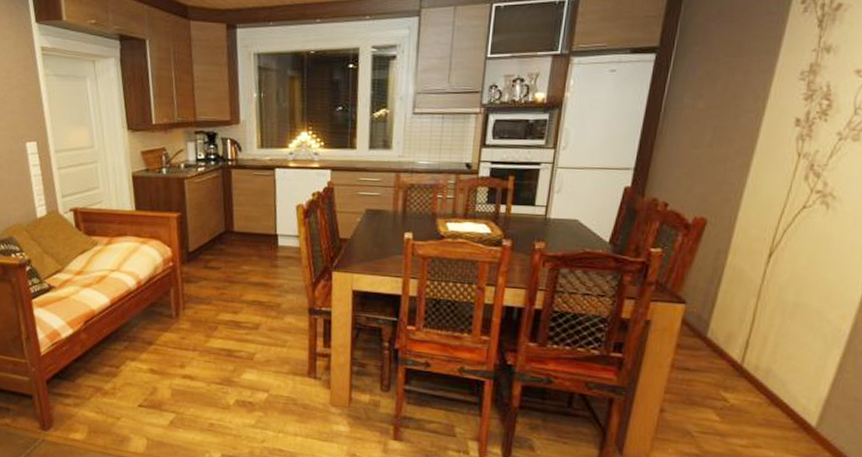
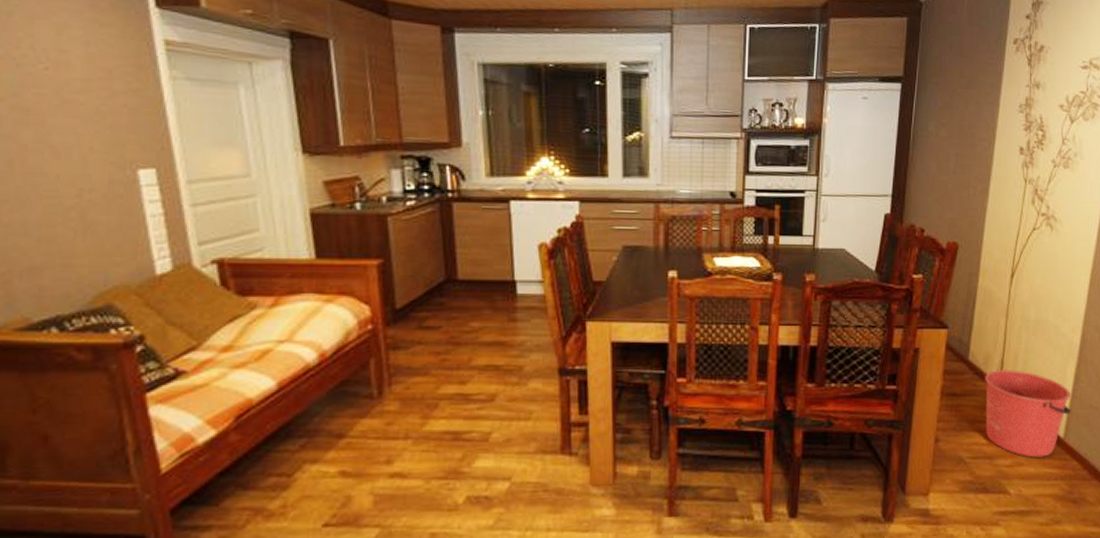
bucket: none [720,350,831,443] -> present [985,370,1071,458]

